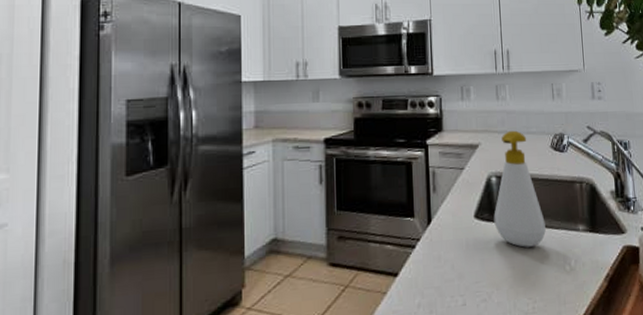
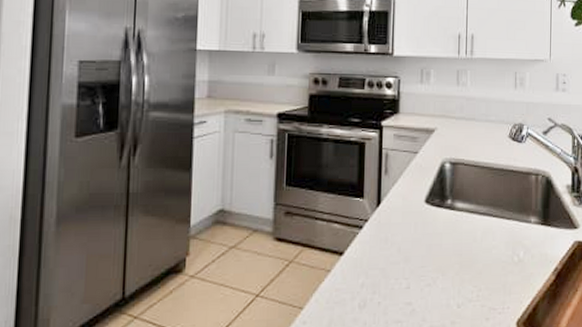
soap bottle: present [493,130,546,247] -> none [444,117,497,236]

